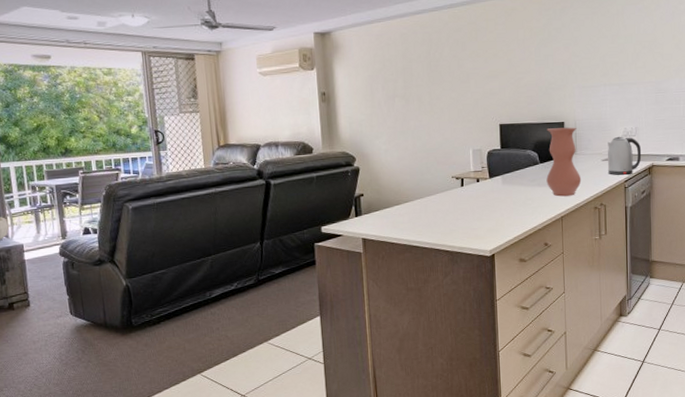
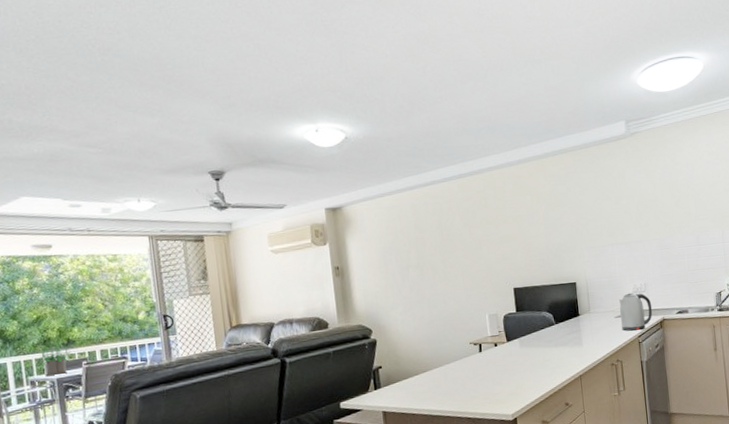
potted plant: none [39,153,69,183] -> present [39,345,71,377]
vase: present [546,127,582,197] -> none [560,286,597,356]

